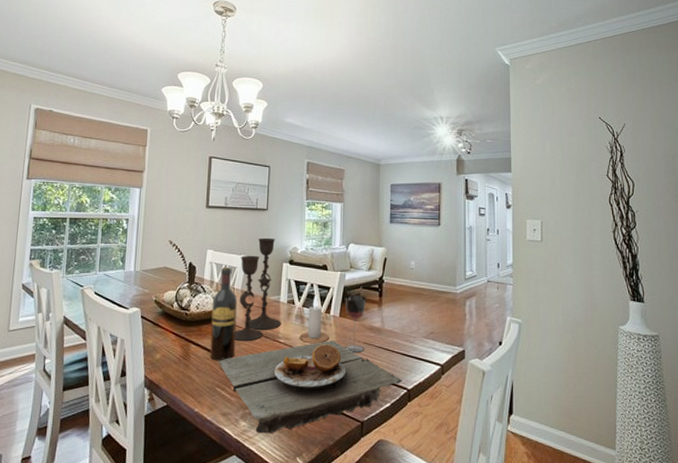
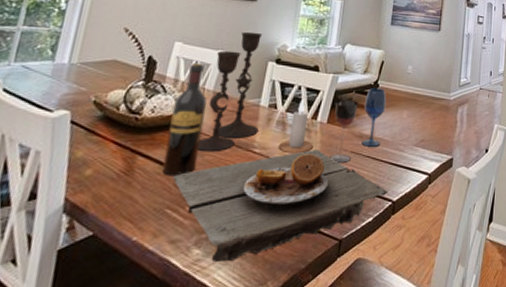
wineglass: none [372,284,393,338] -> present [362,88,387,147]

